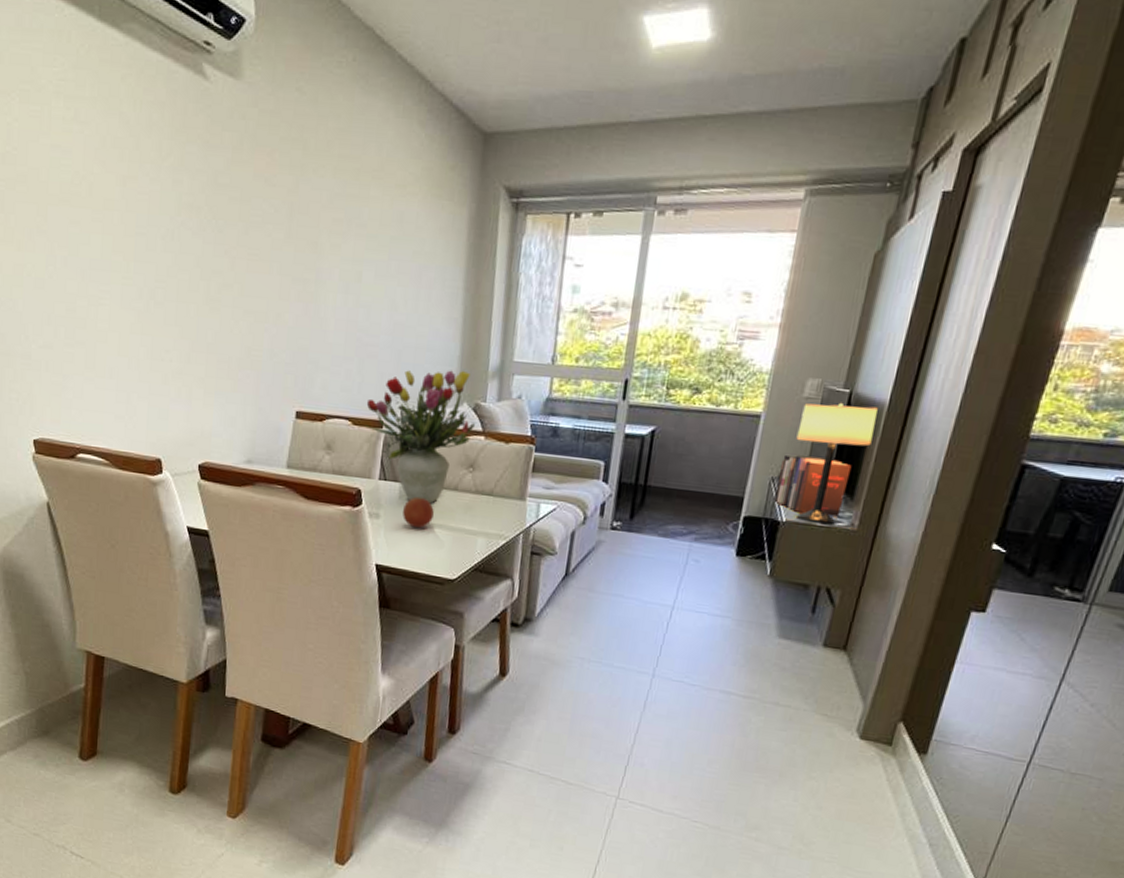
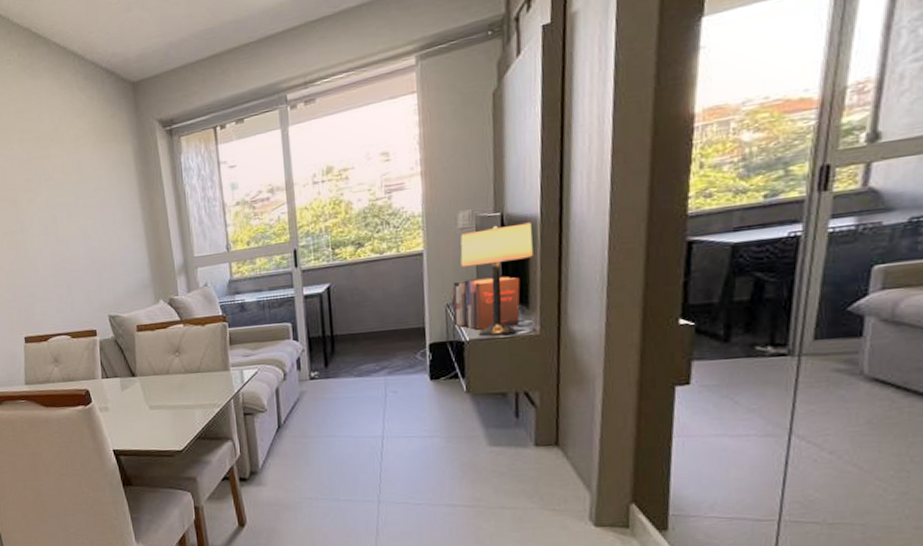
flower arrangement: present [364,370,475,504] -> none [79,273,173,391]
fruit: present [402,496,434,528] -> none [127,386,153,412]

